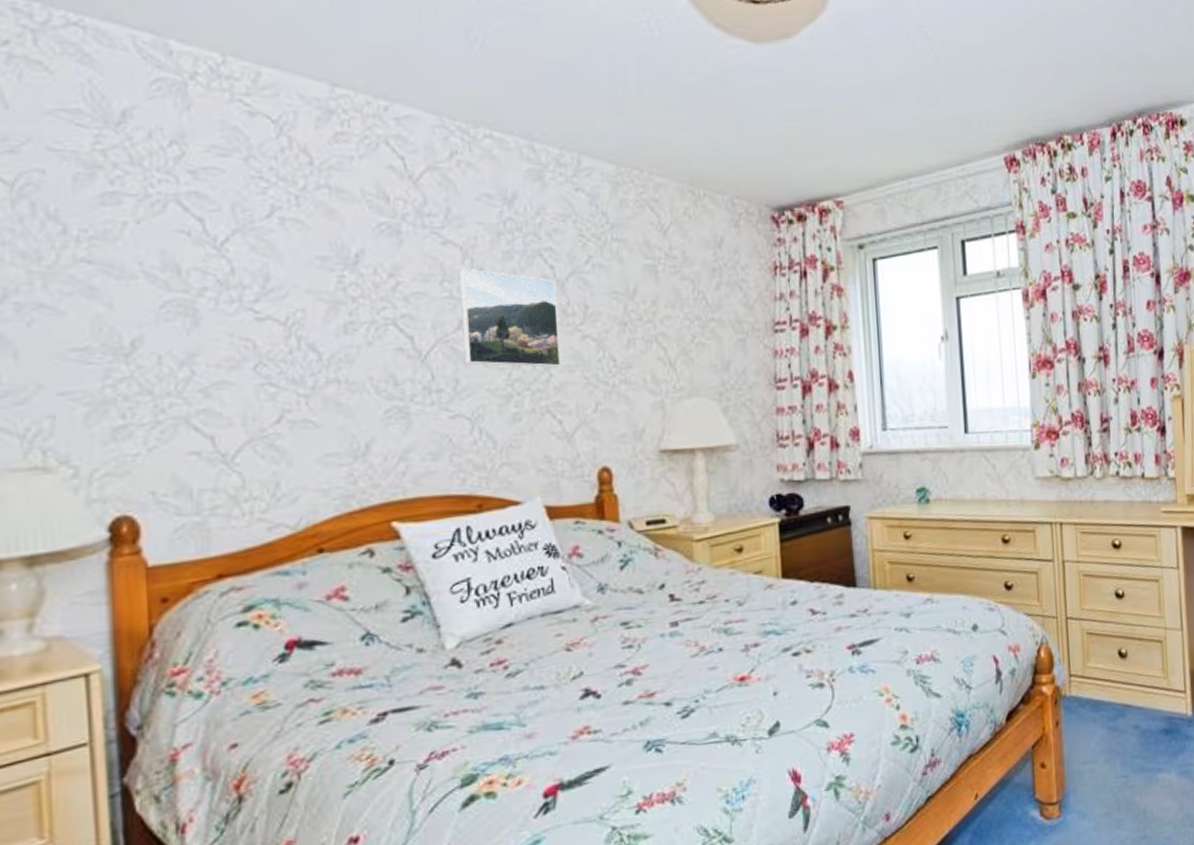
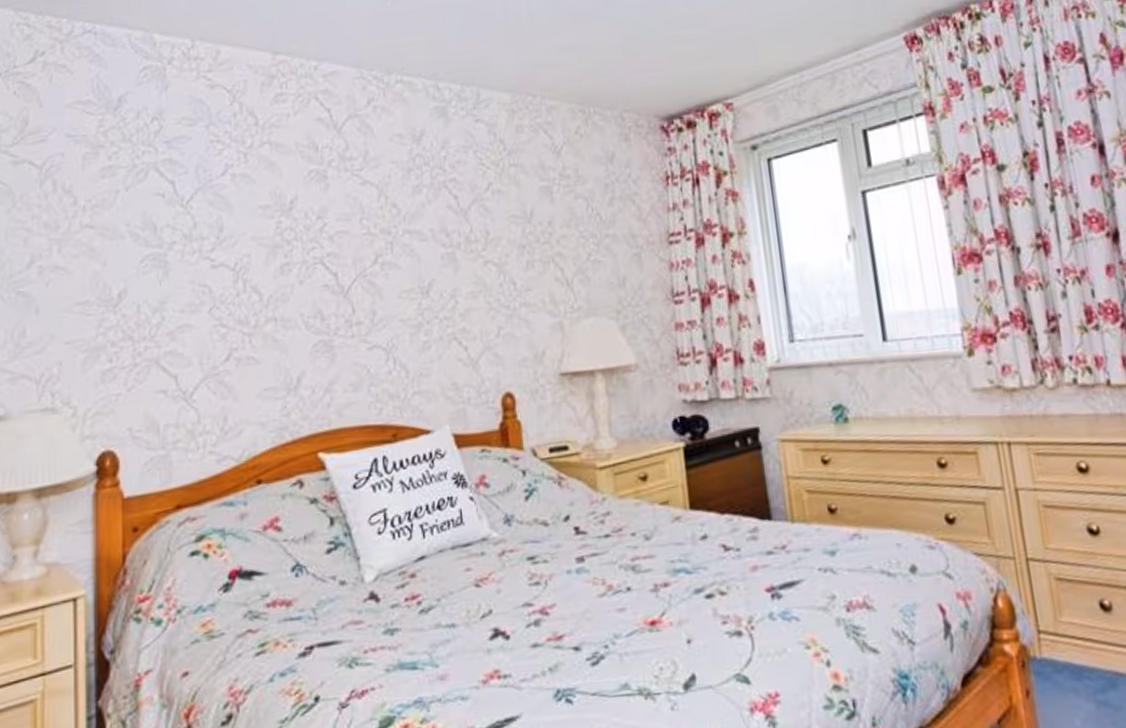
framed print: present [458,268,562,367] -> none [374,205,466,297]

